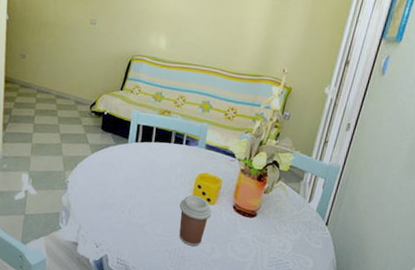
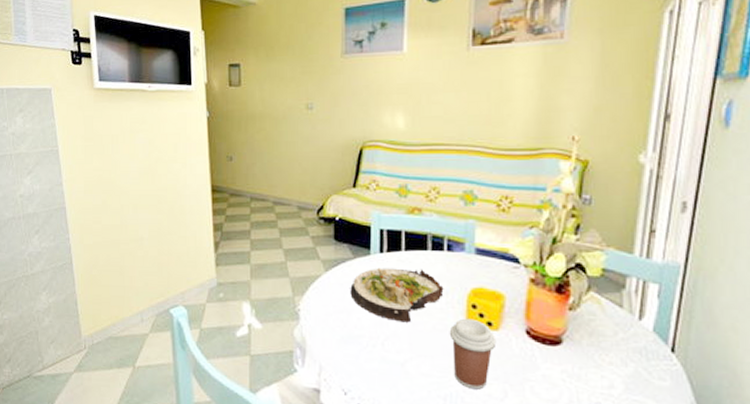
salad plate: none [109,153,180,196] -> present [350,268,444,323]

